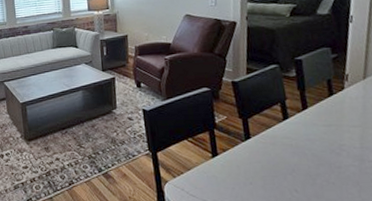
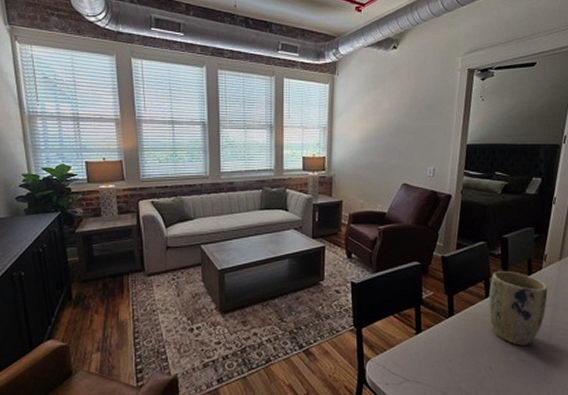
plant pot: none [286,92,354,168] -> present [488,270,548,345]

